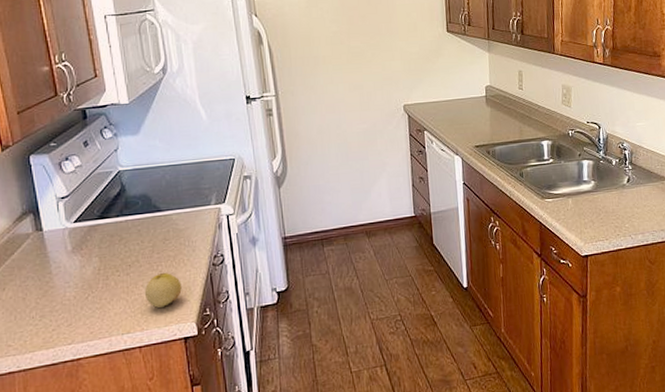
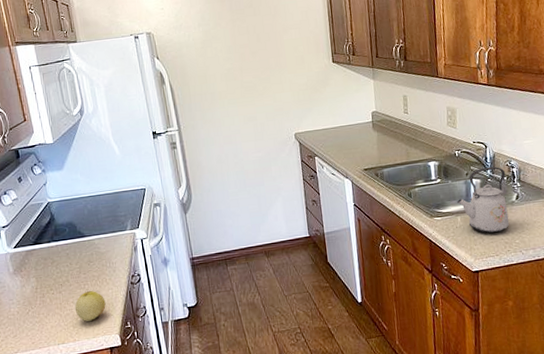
kettle: none [569,148,620,217] -> present [457,166,510,234]

